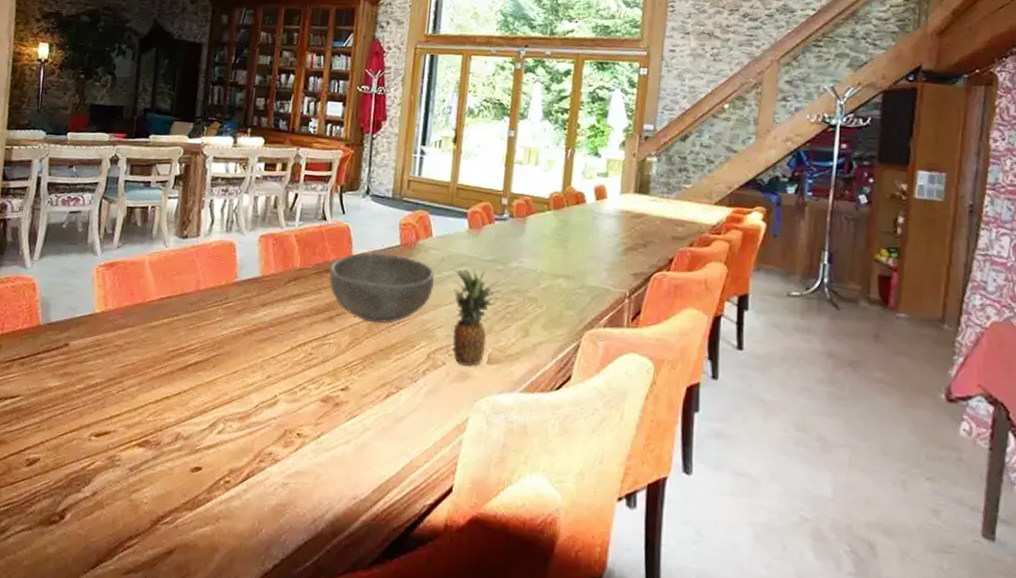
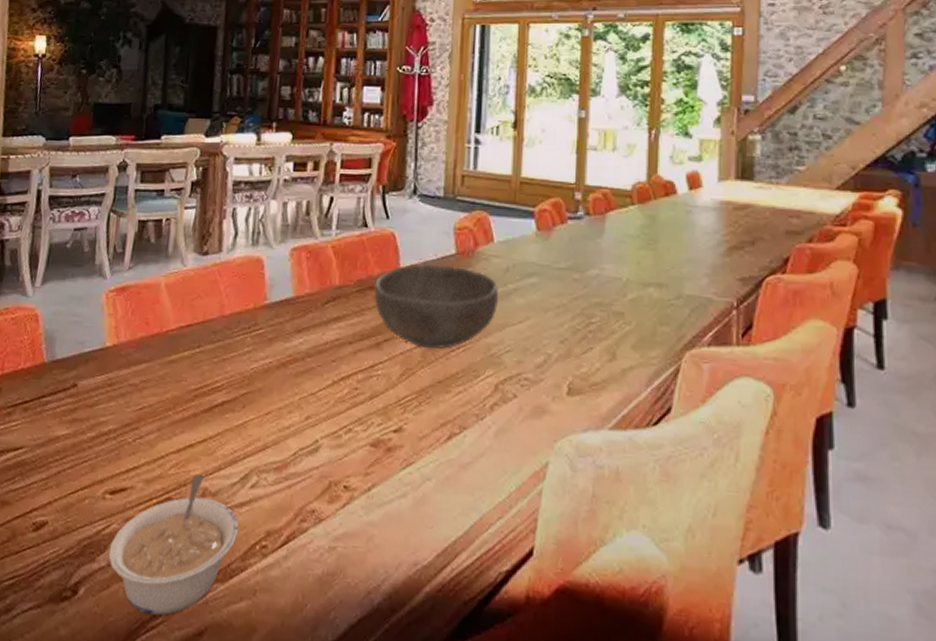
legume: none [92,421,206,537] -> present [108,474,239,616]
fruit: present [452,268,503,367] -> none [521,279,582,400]

